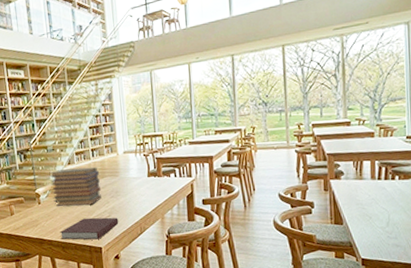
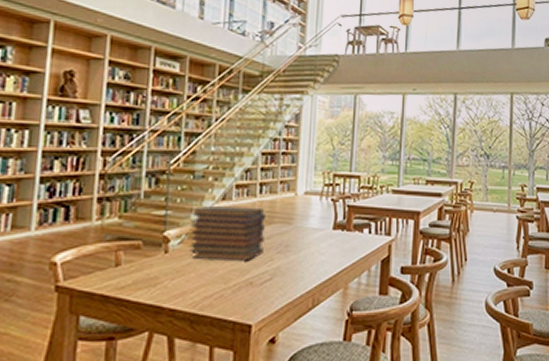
notebook: present [59,217,119,240] -> none [189,280,283,313]

